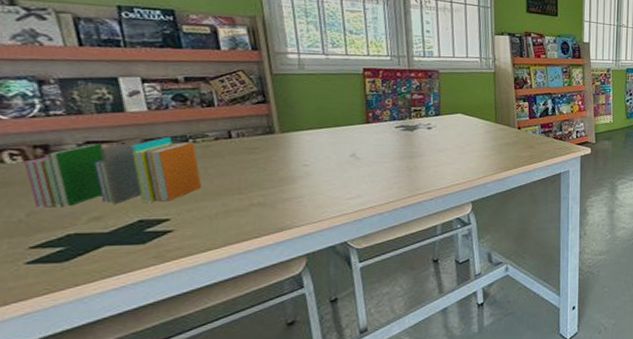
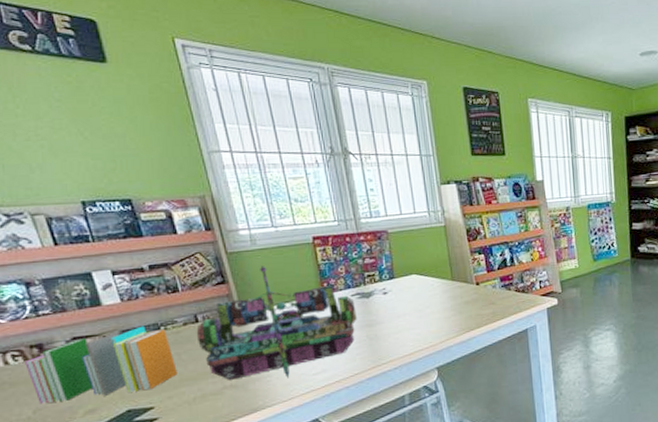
board game: none [227,90,399,201] -> present [196,265,357,380]

